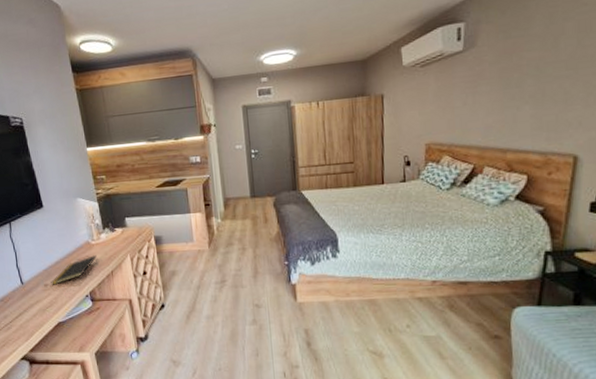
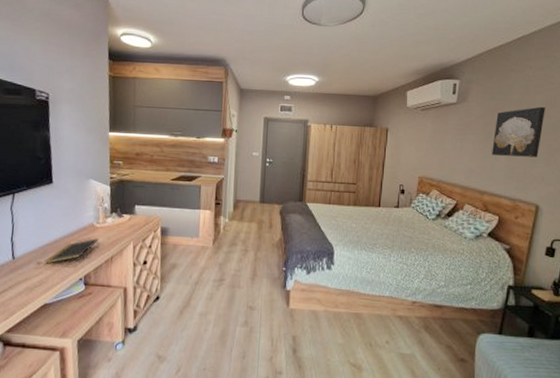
wall art: none [512,35,579,105] -> present [492,106,545,157]

